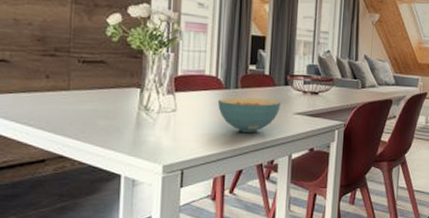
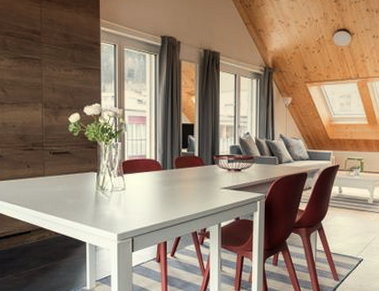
cereal bowl: present [218,97,281,133] -> none [158,176,209,206]

